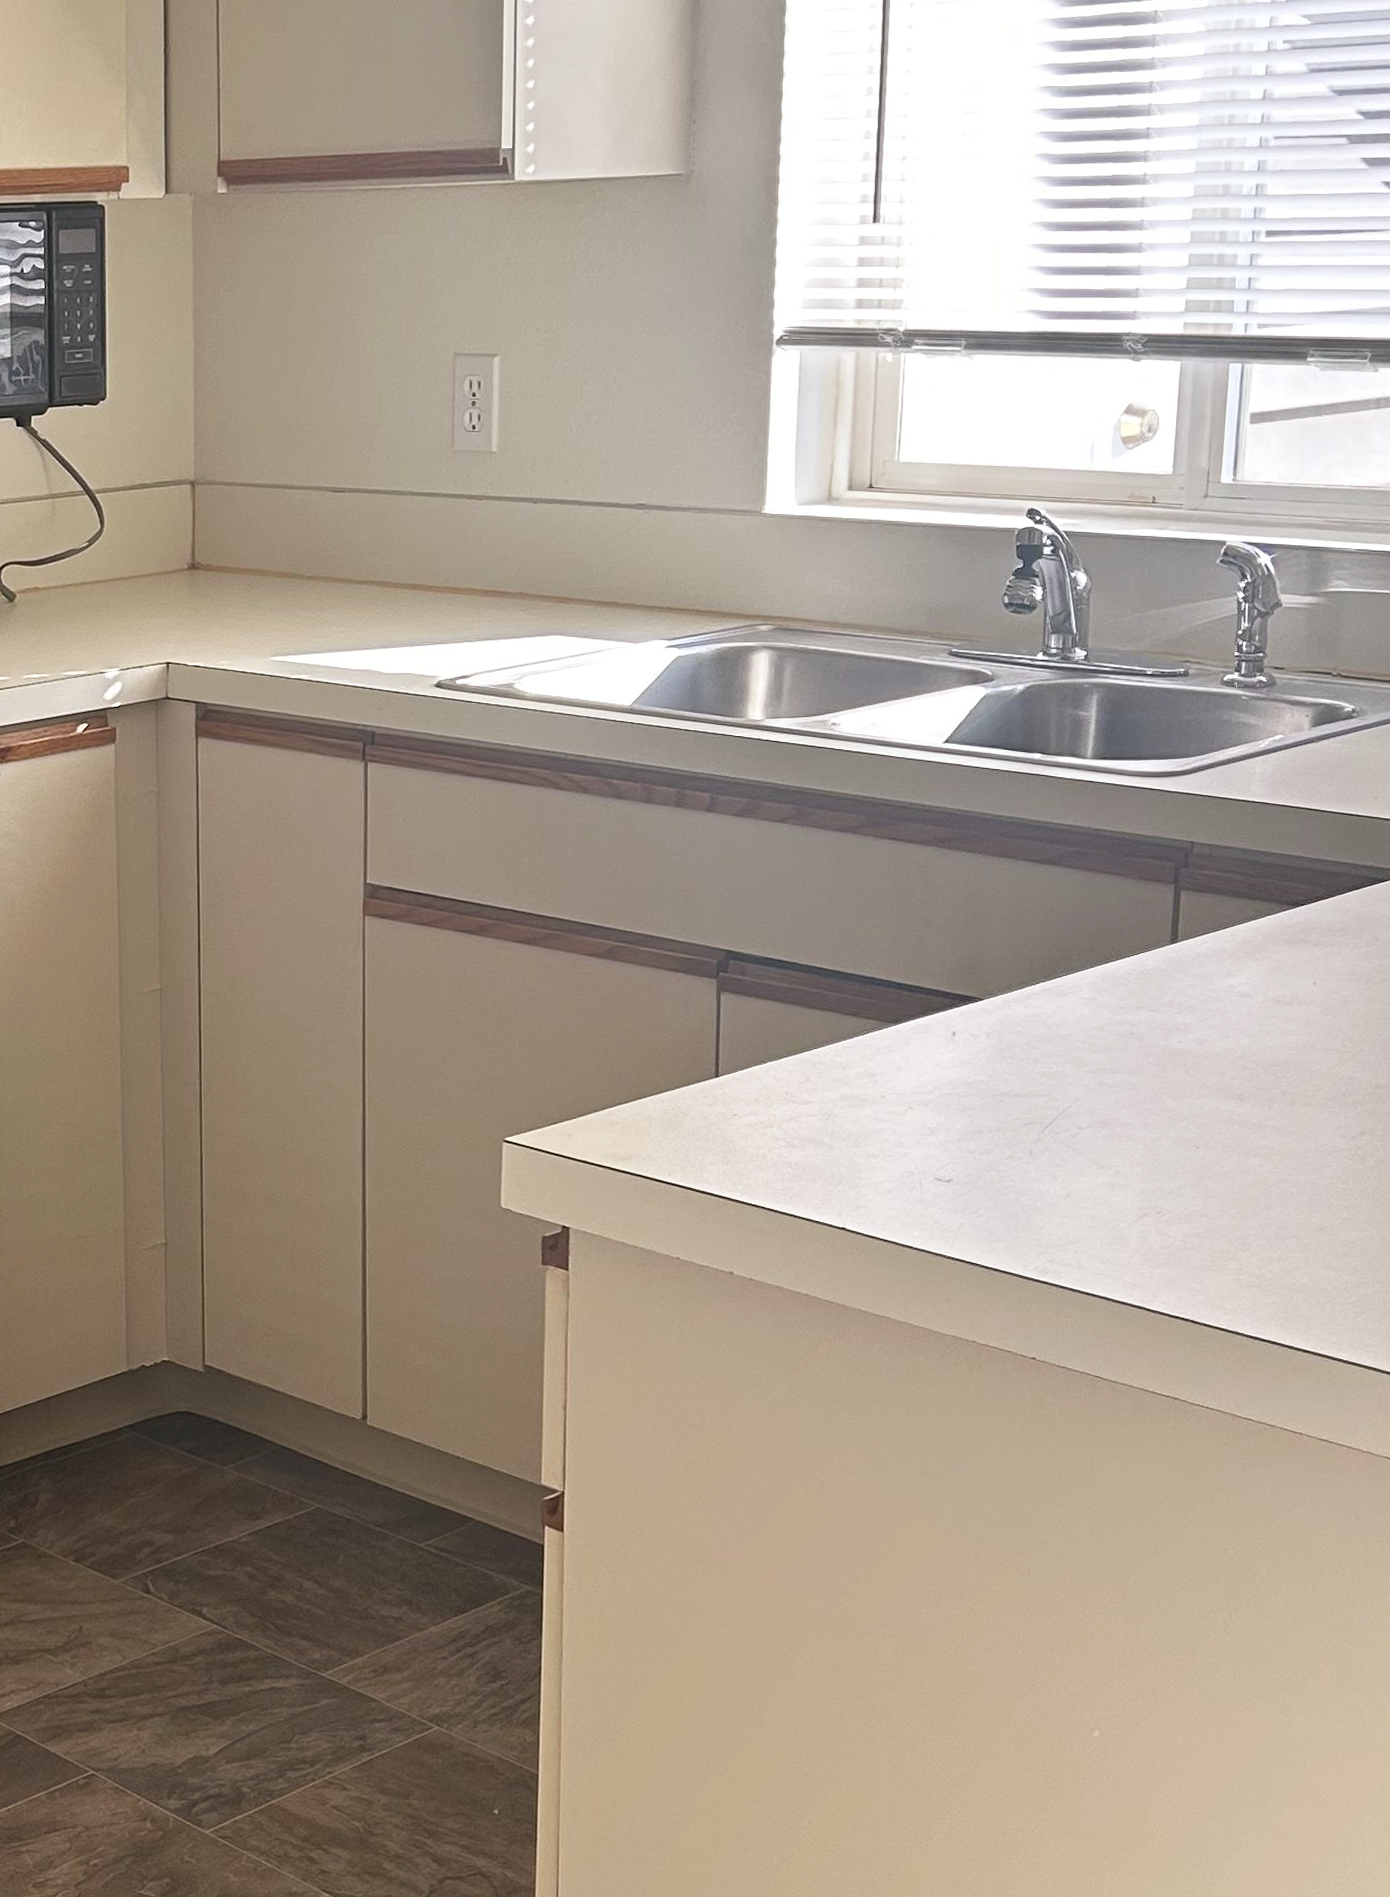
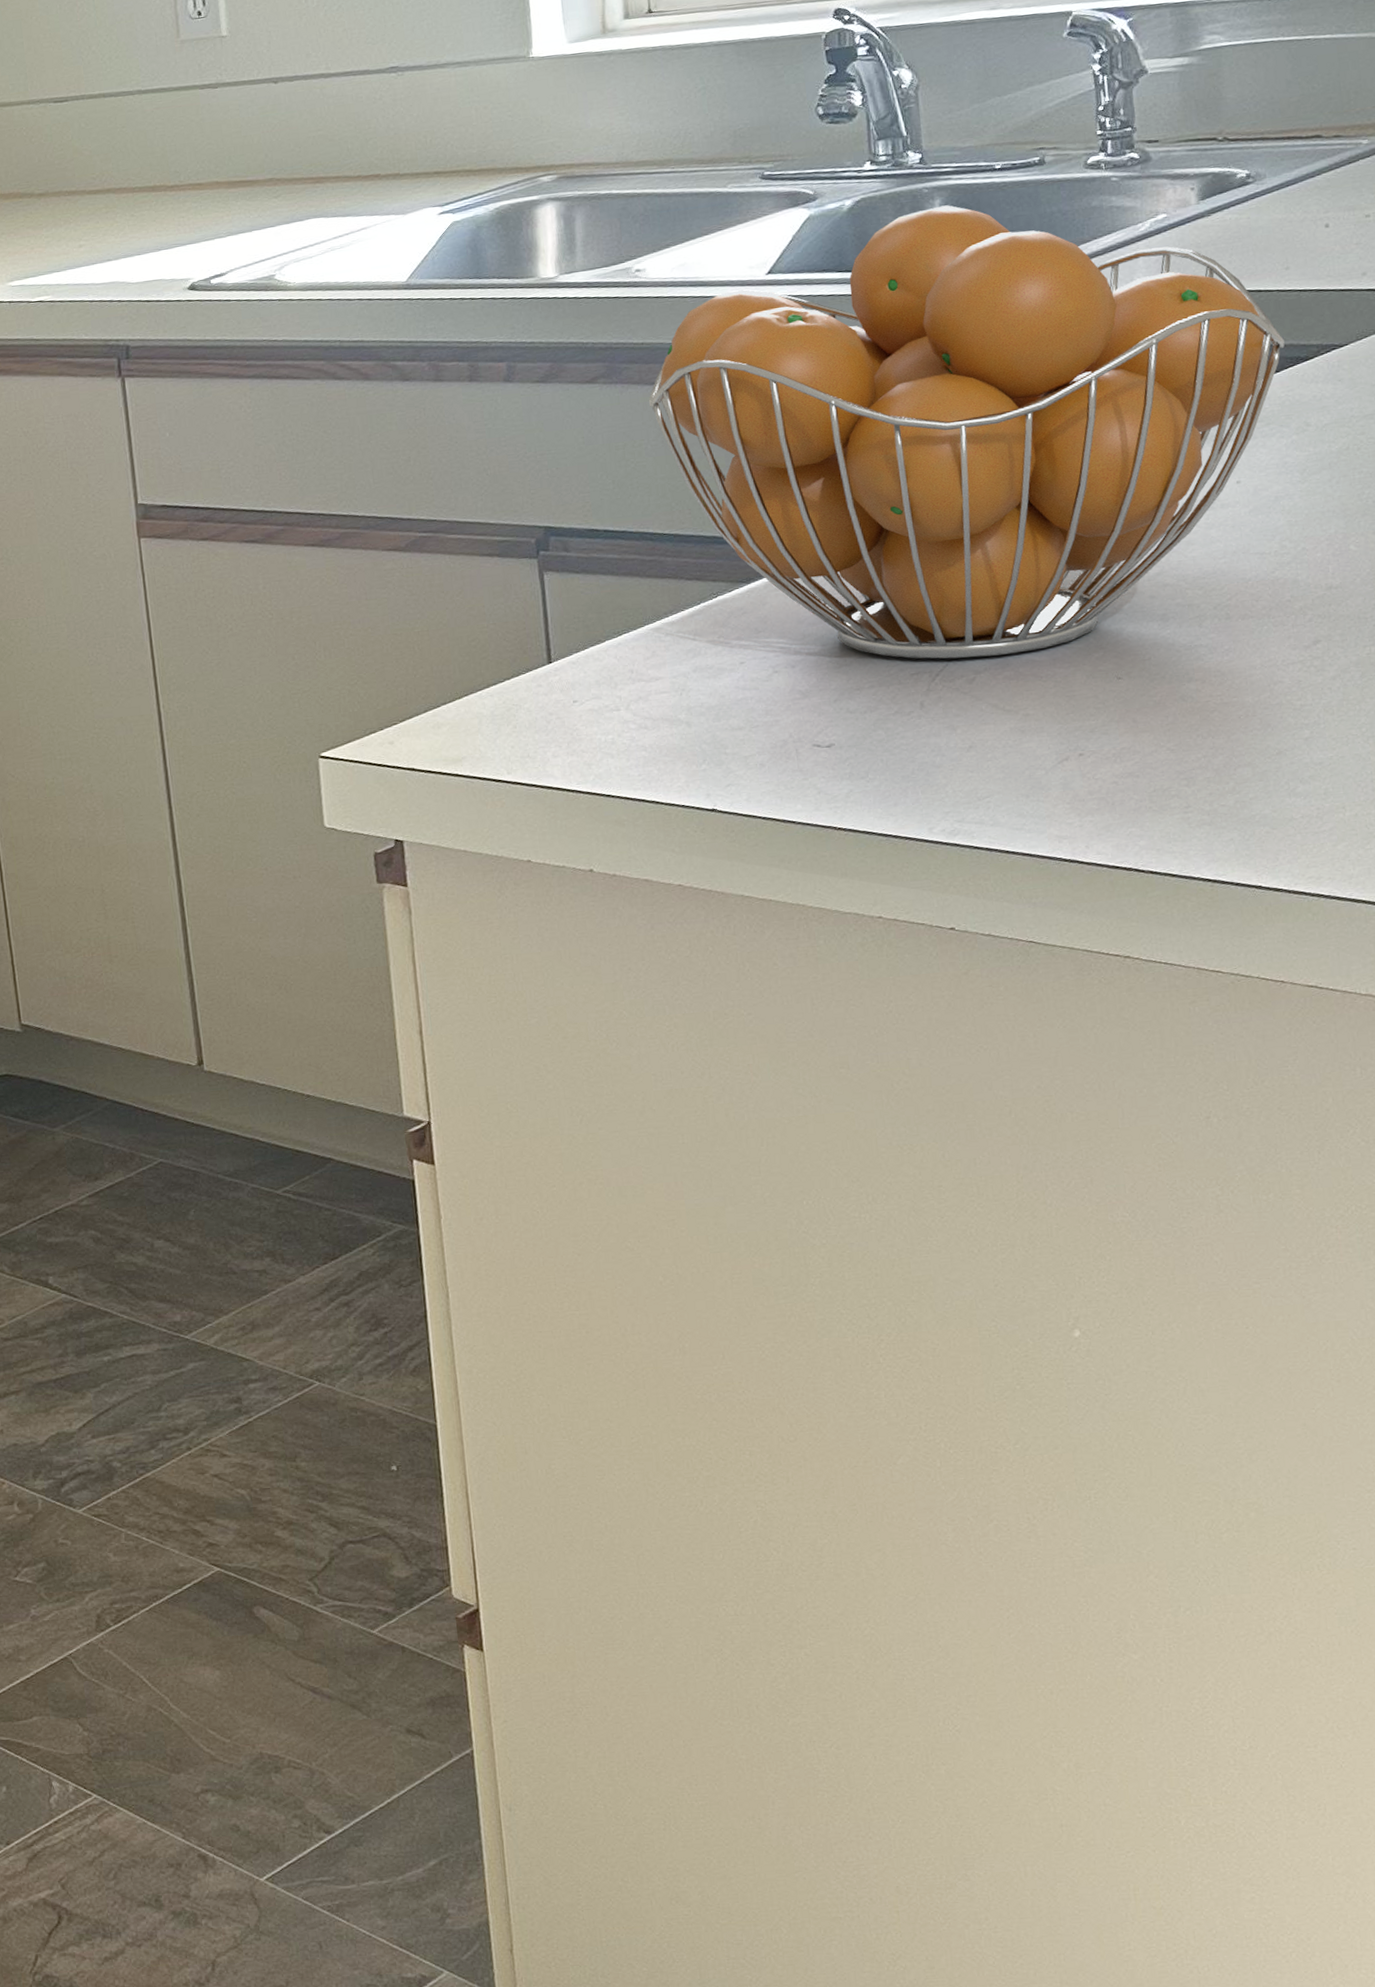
fruit basket: none [830,701,1366,1115] -> present [649,205,1285,659]

